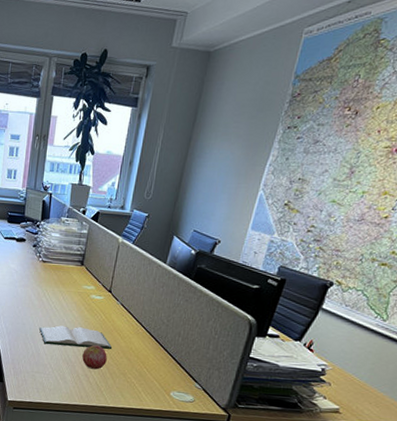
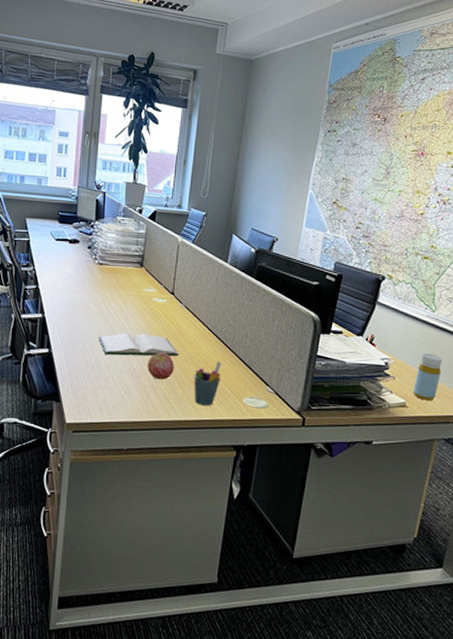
pen holder: none [124,356,153,397] -> present [194,361,222,407]
bottle: none [348,361,388,409] -> present [412,353,443,401]

